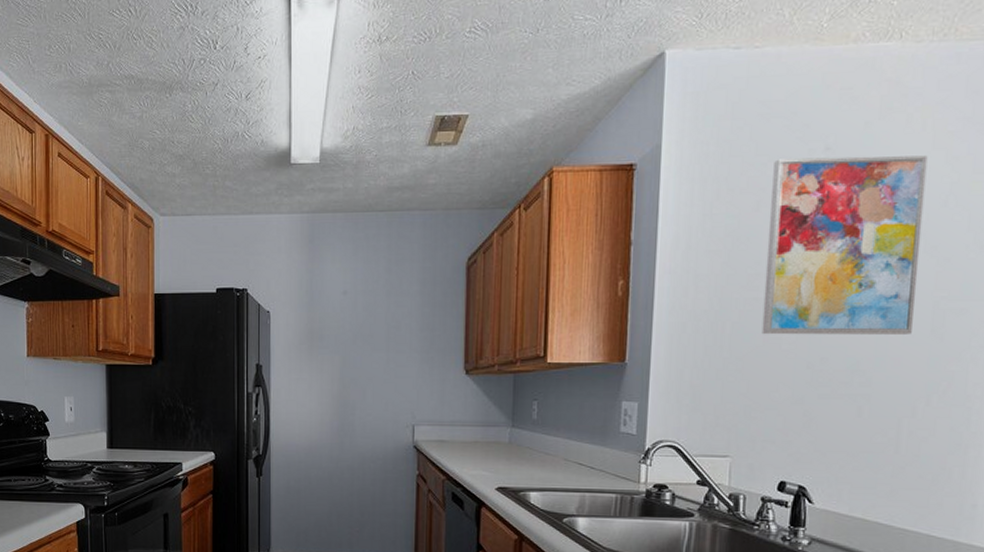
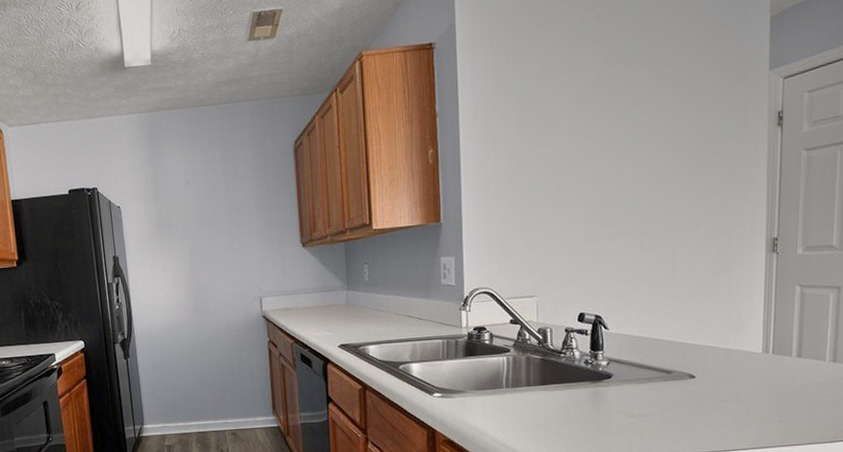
wall art: present [761,155,928,335] -> none [553,15,682,187]

